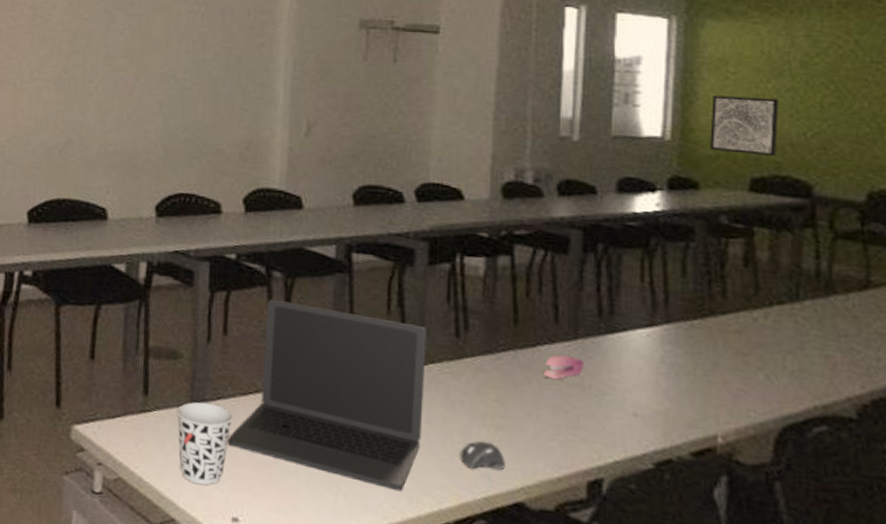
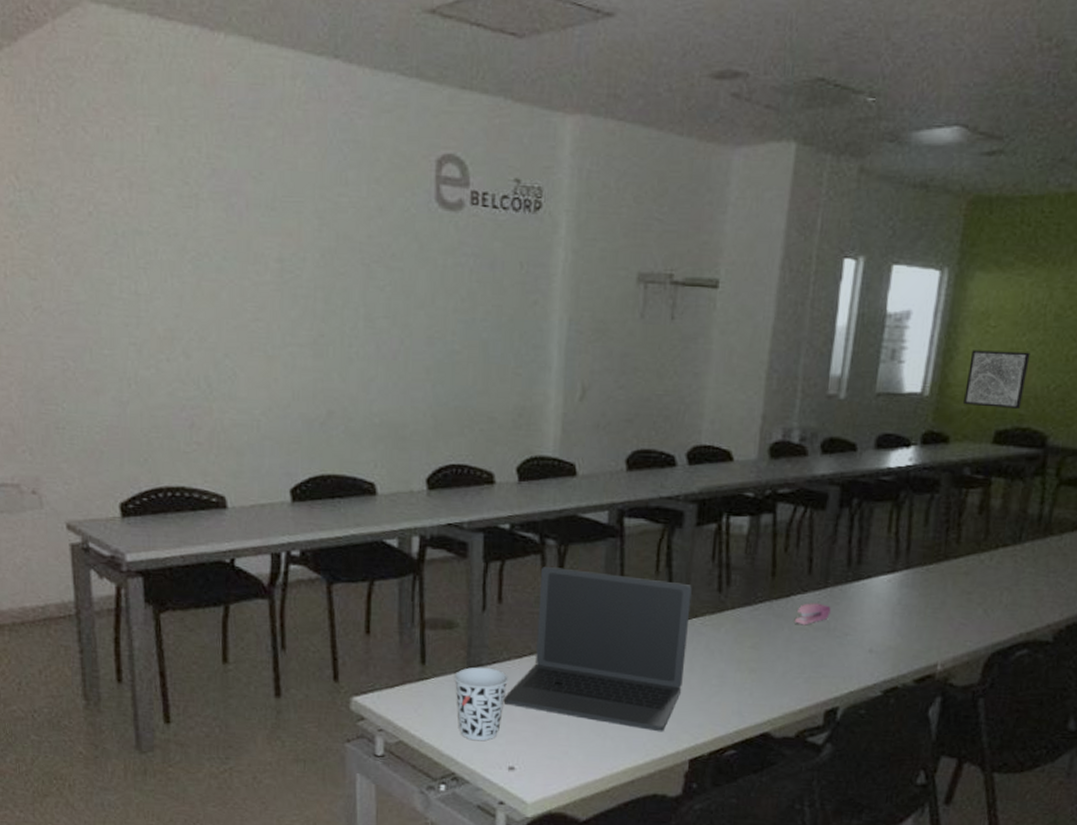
computer mouse: present [460,441,505,471] -> none [716,683,756,709]

